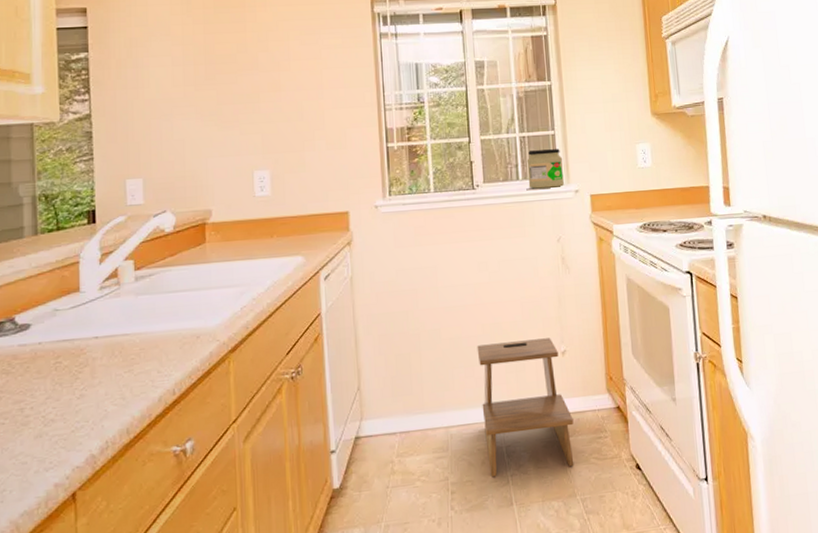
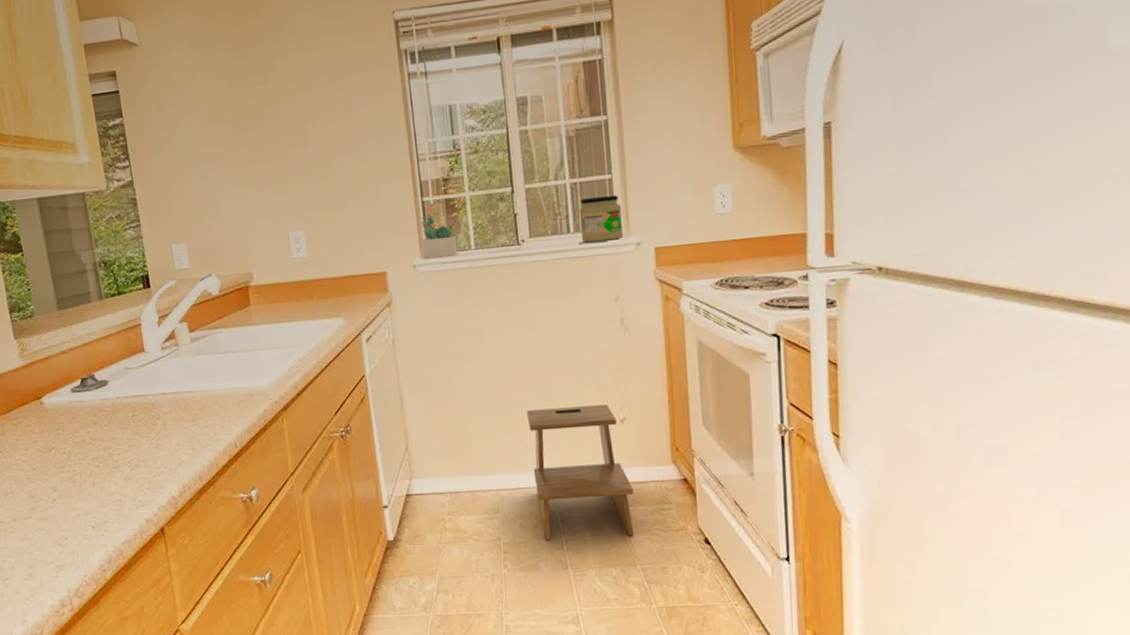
succulent plant: none [383,157,419,201] -> present [420,212,459,260]

